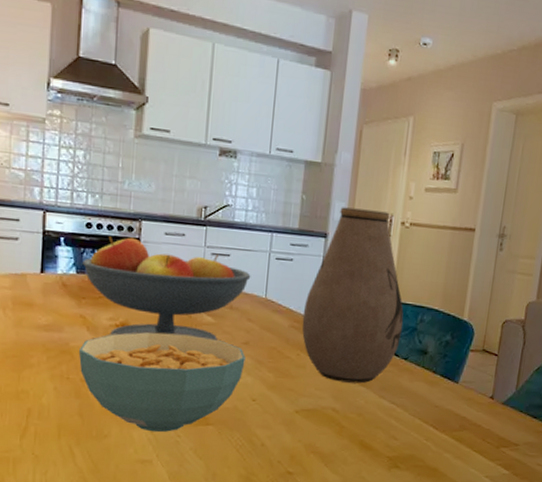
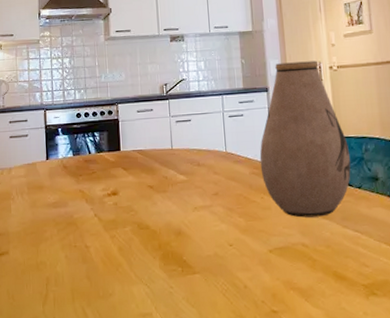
cereal bowl: present [79,332,245,432] -> none [82,193,218,286]
fruit bowl: present [82,236,251,340] -> none [77,119,211,204]

